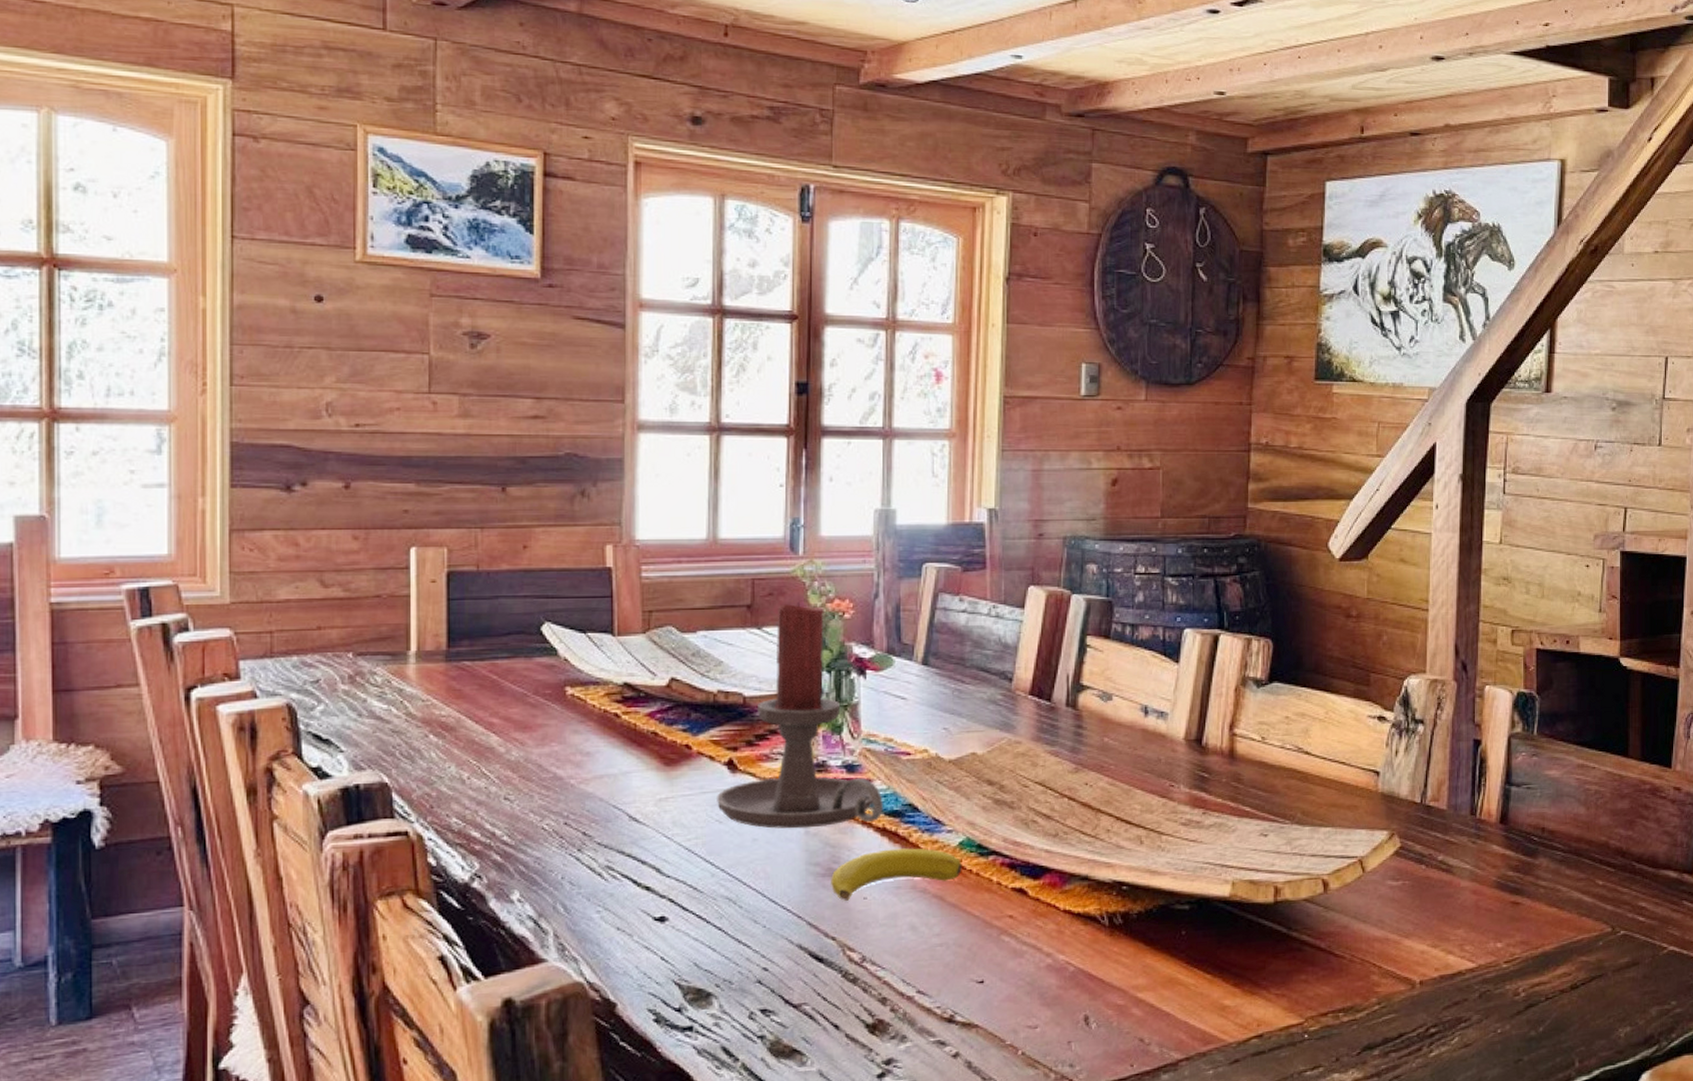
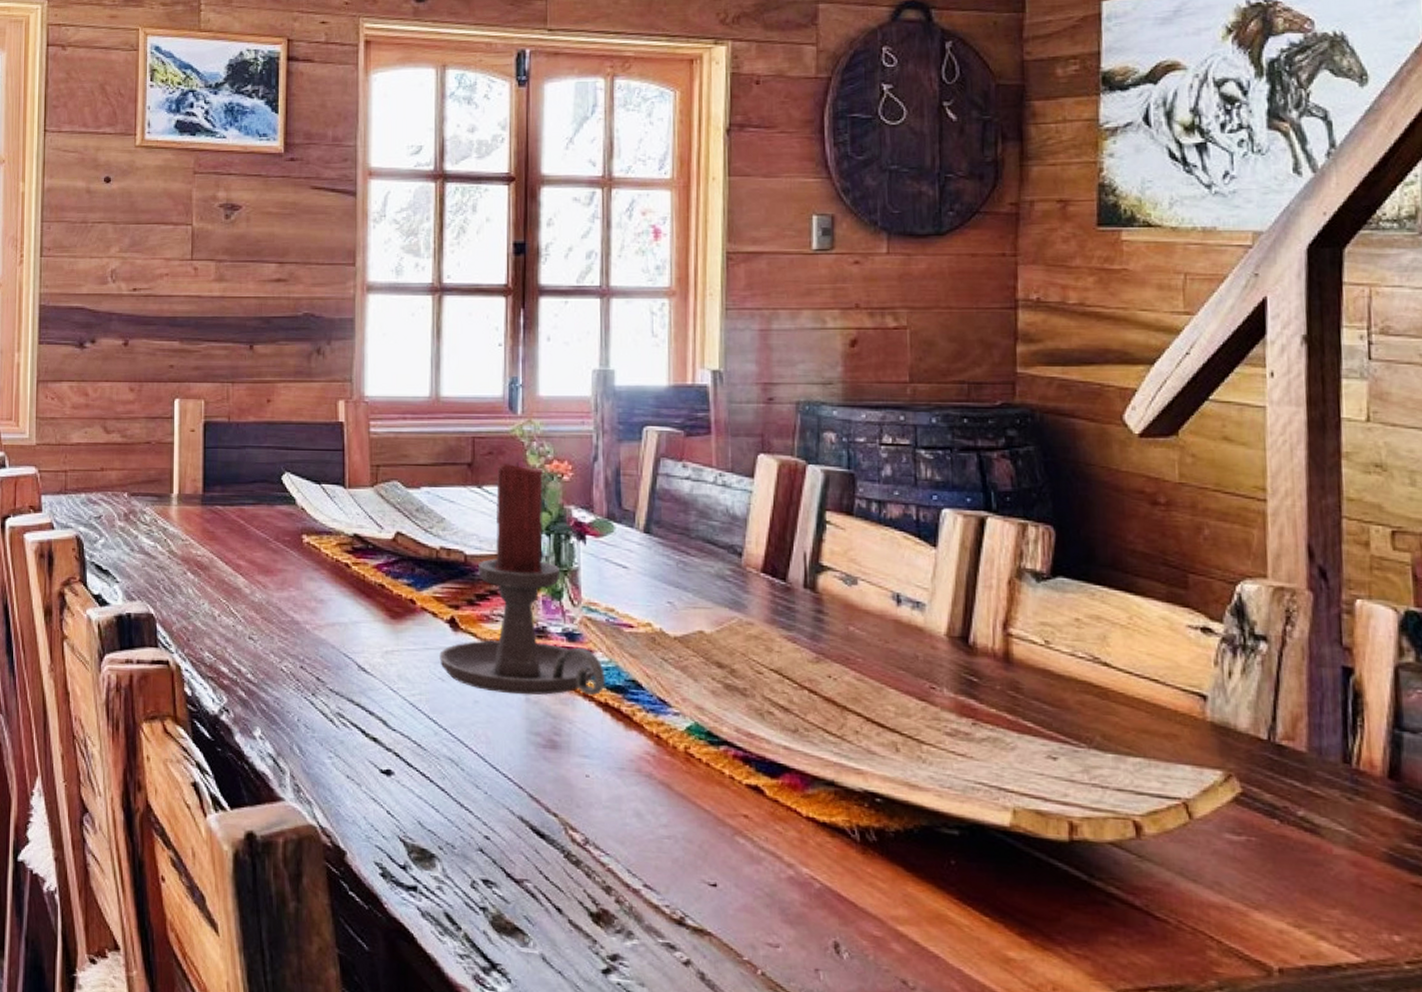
banana: present [831,848,962,901] -> none [552,726,691,776]

